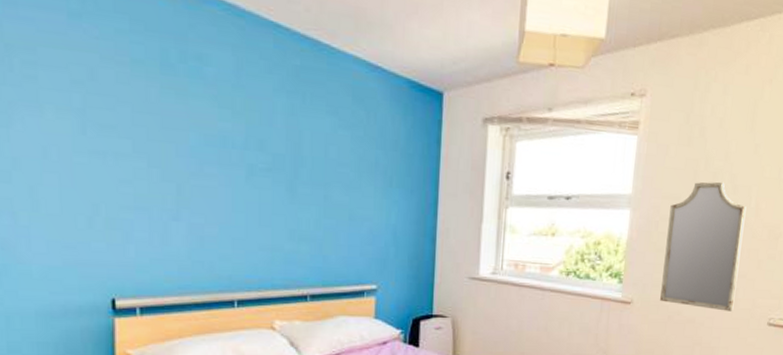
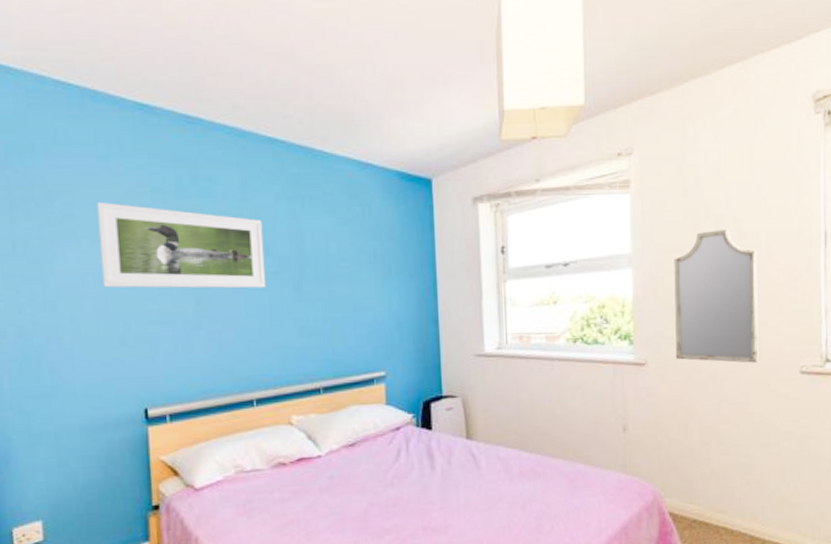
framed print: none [65,64,257,185] -> present [96,201,266,289]

